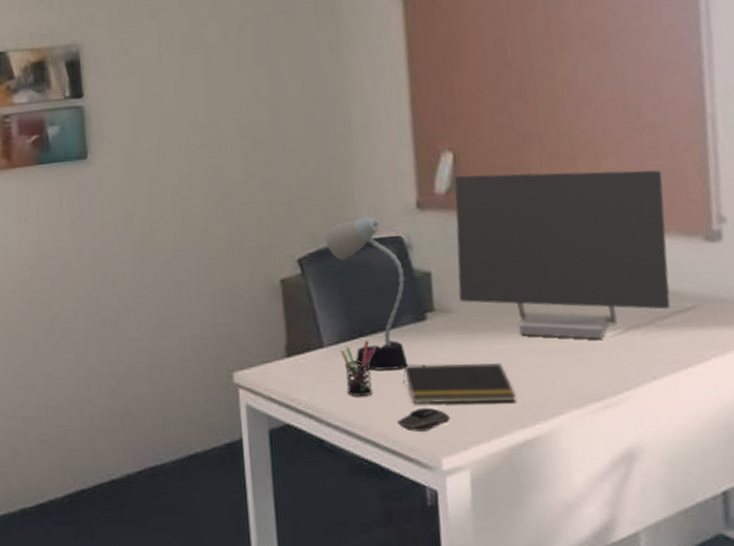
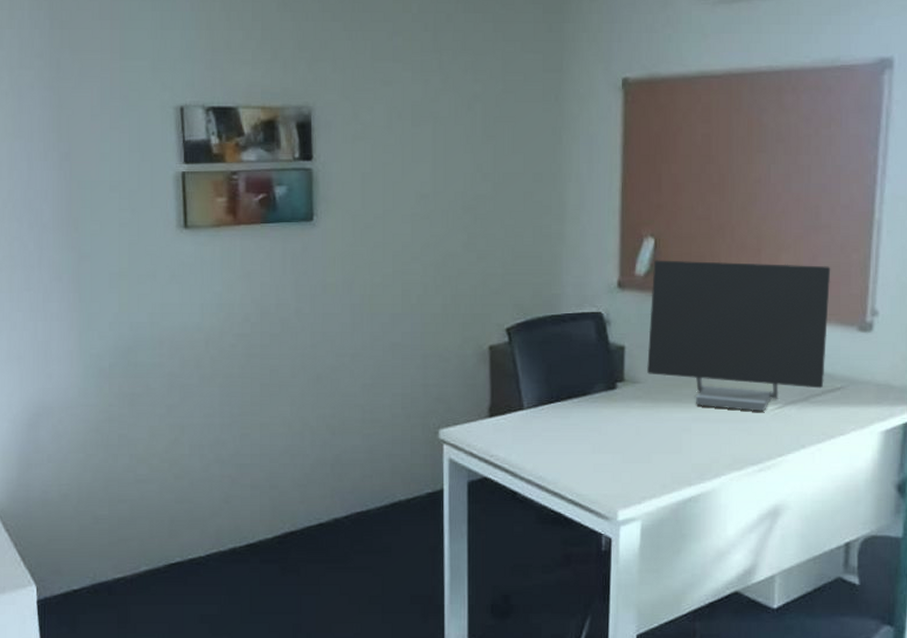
desk lamp: present [324,216,408,370] -> none [533,292,600,432]
pen holder: present [339,340,376,396] -> none [537,405,570,454]
computer mouse: present [396,407,451,432] -> none [582,466,629,487]
notepad: present [403,363,517,404] -> none [591,428,687,463]

